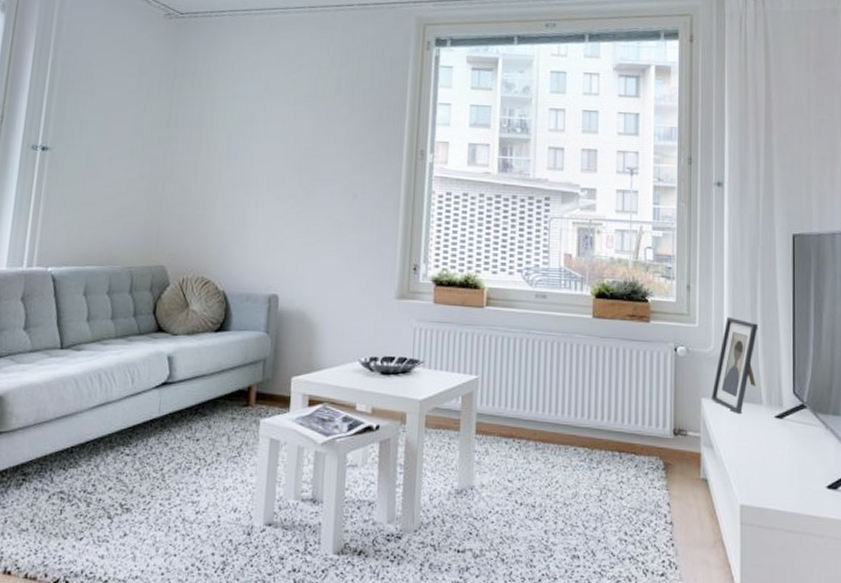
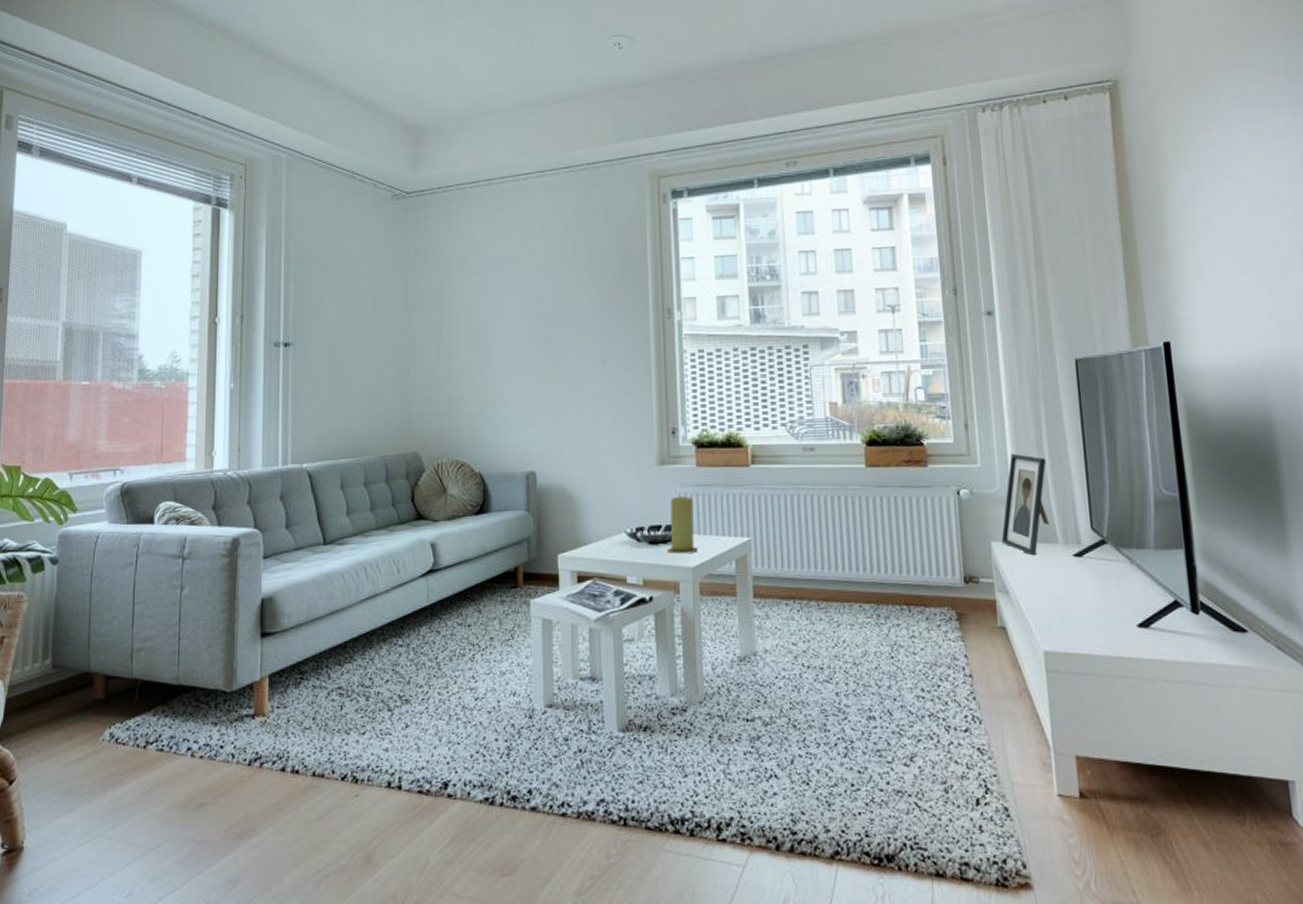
candle: none [397,330,427,387] -> present [667,495,698,555]

